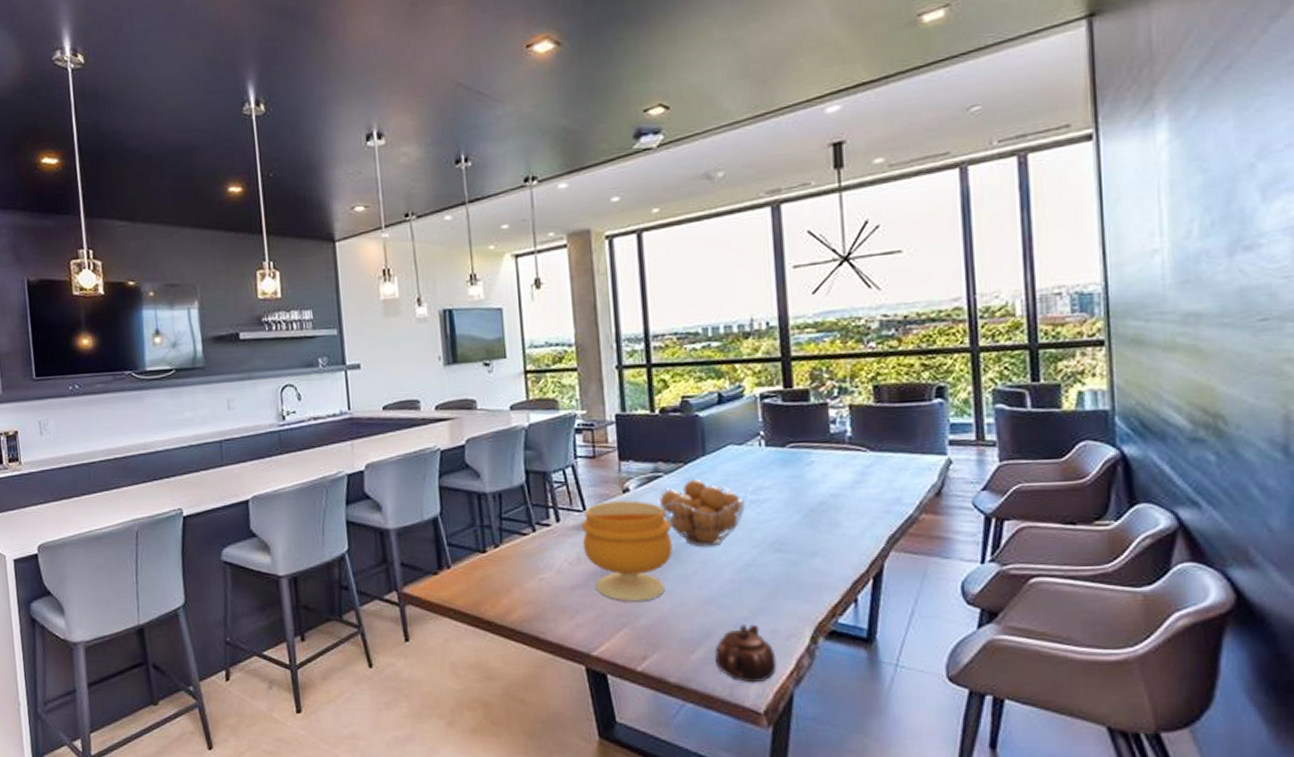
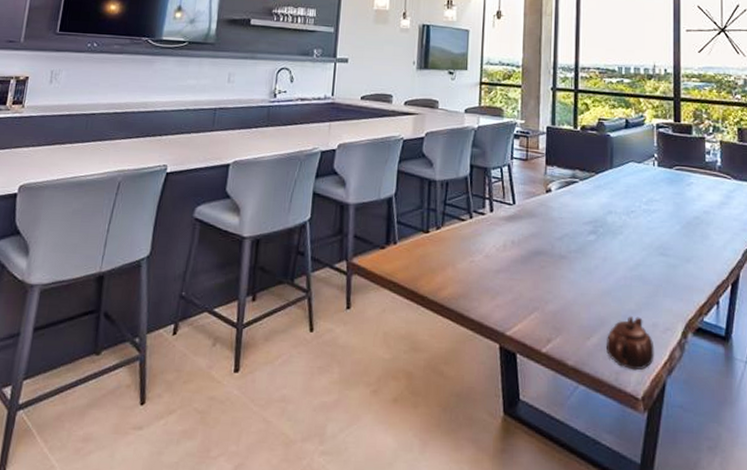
footed bowl: present [581,500,673,602] -> none [509,198,581,289]
fruit basket: present [658,479,745,548] -> none [573,187,639,246]

